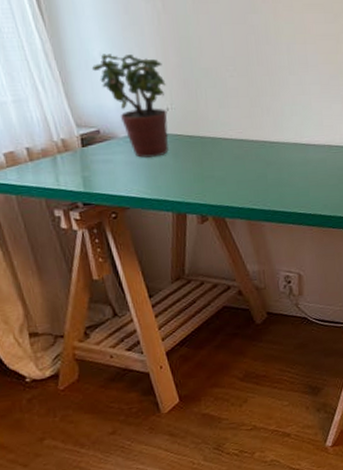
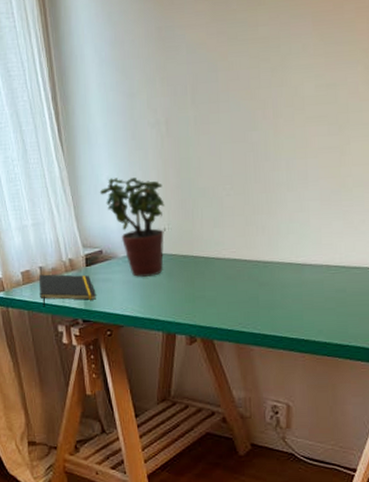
notepad: none [25,155,97,191] -> present [38,274,96,307]

